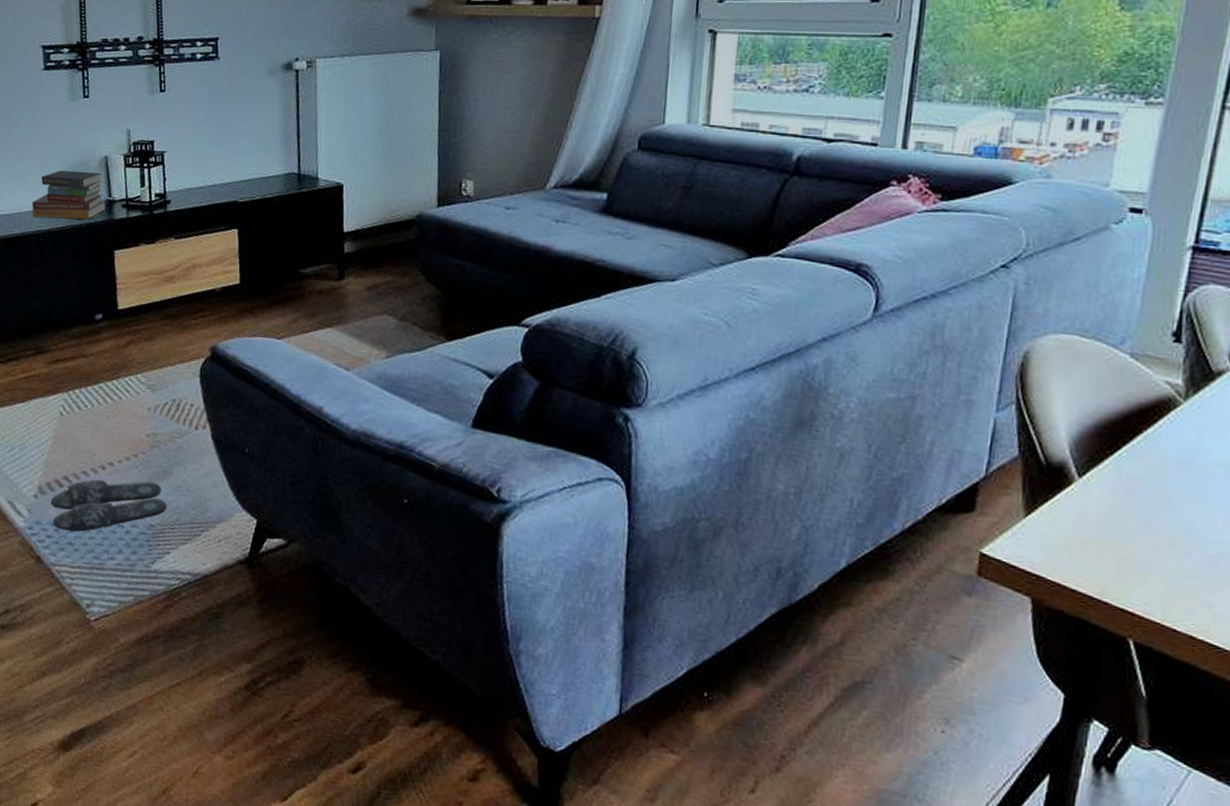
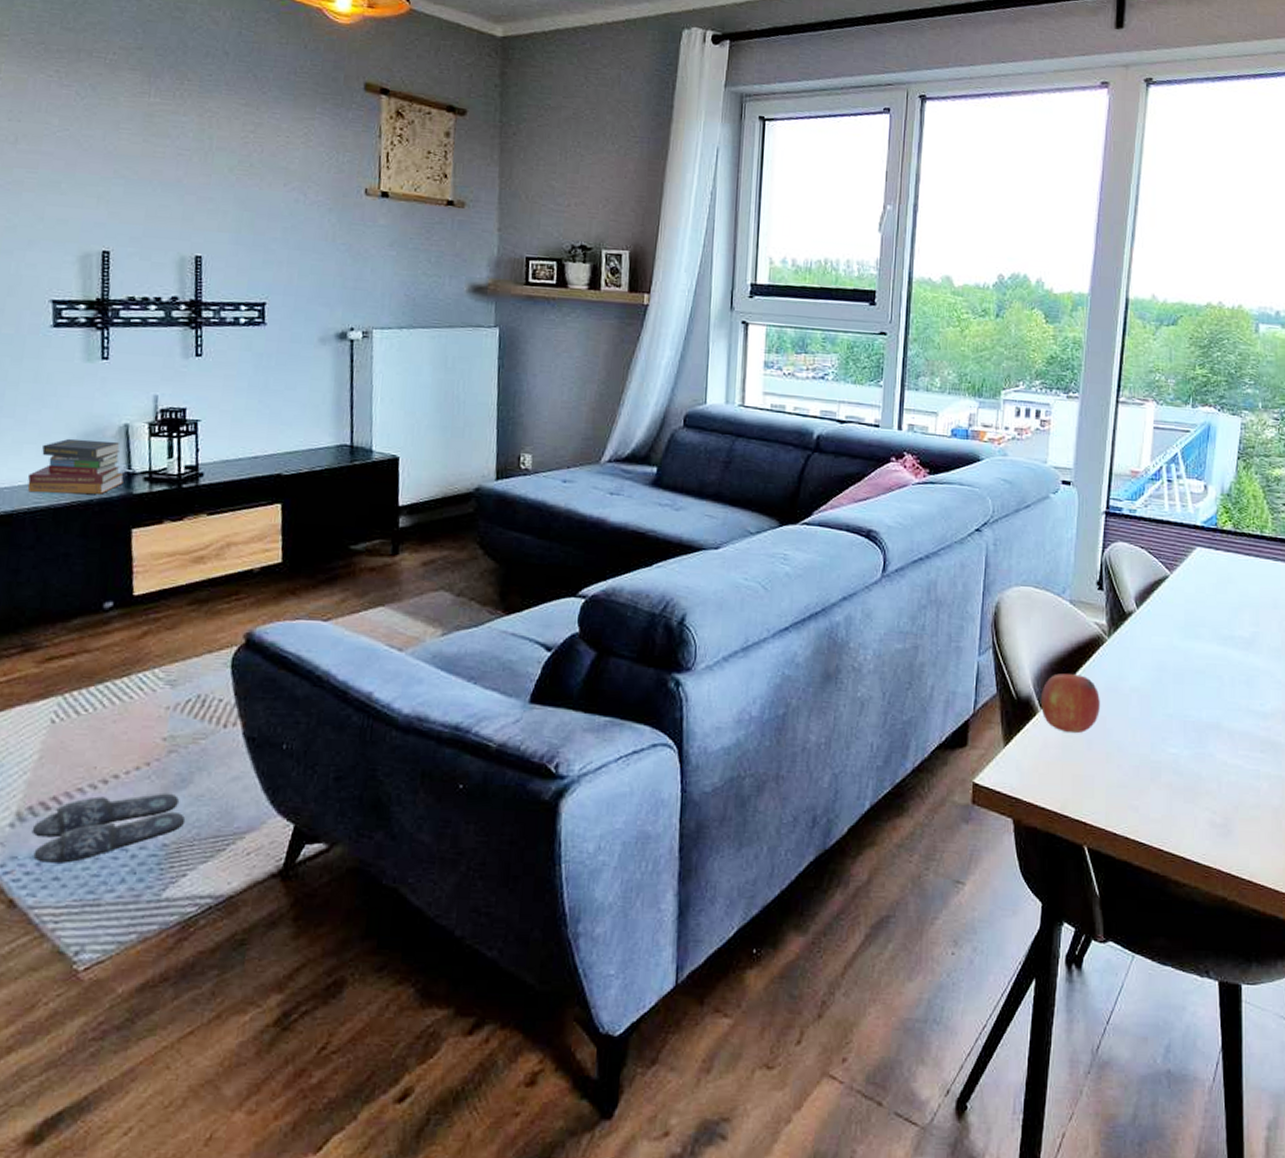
fruit: none [1078,438,1166,510] -> present [1040,673,1100,734]

